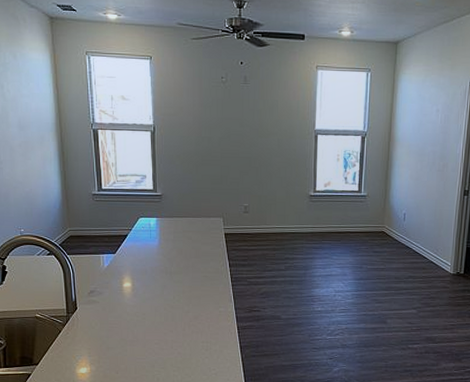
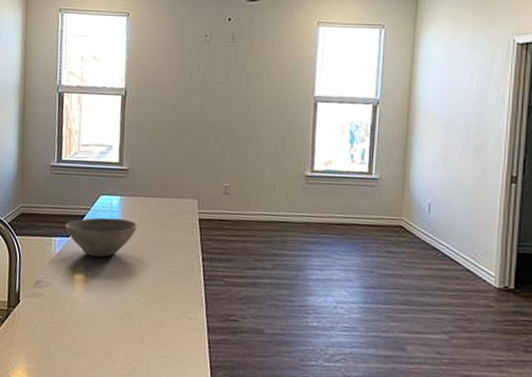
bowl: none [110,236,173,269] -> present [65,217,137,258]

